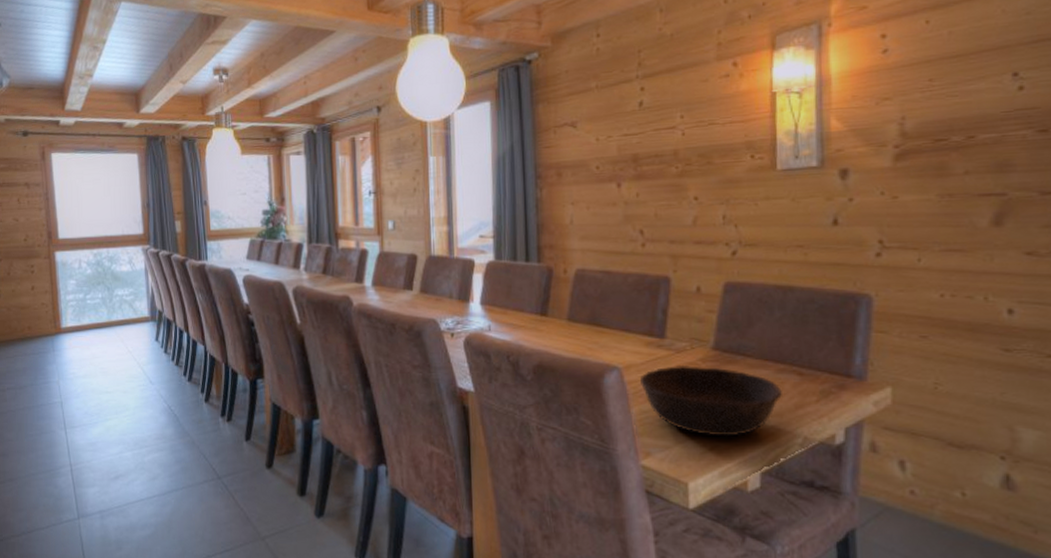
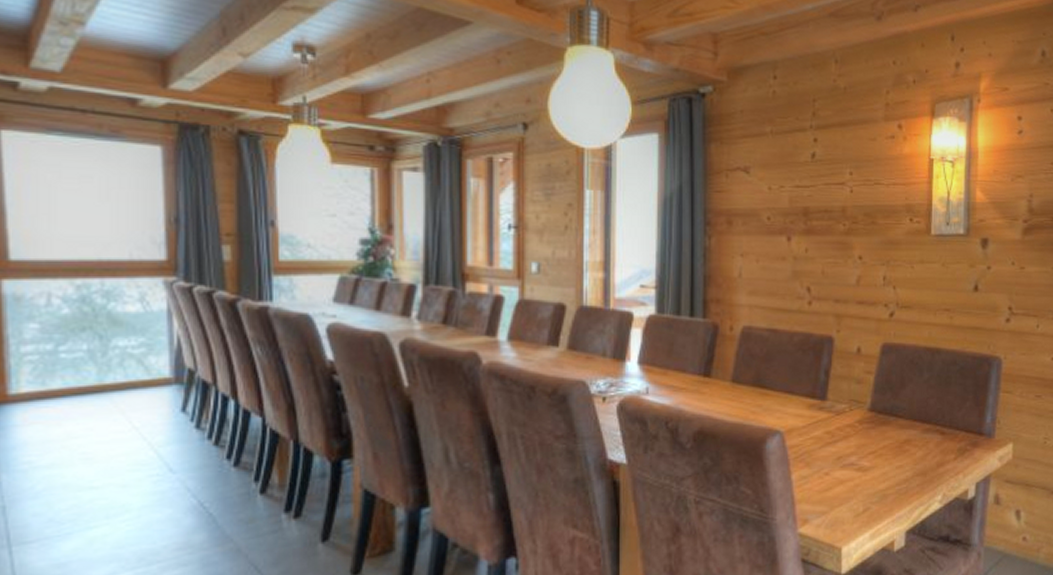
bowl: present [639,364,782,437] -> none [800,427,927,499]

